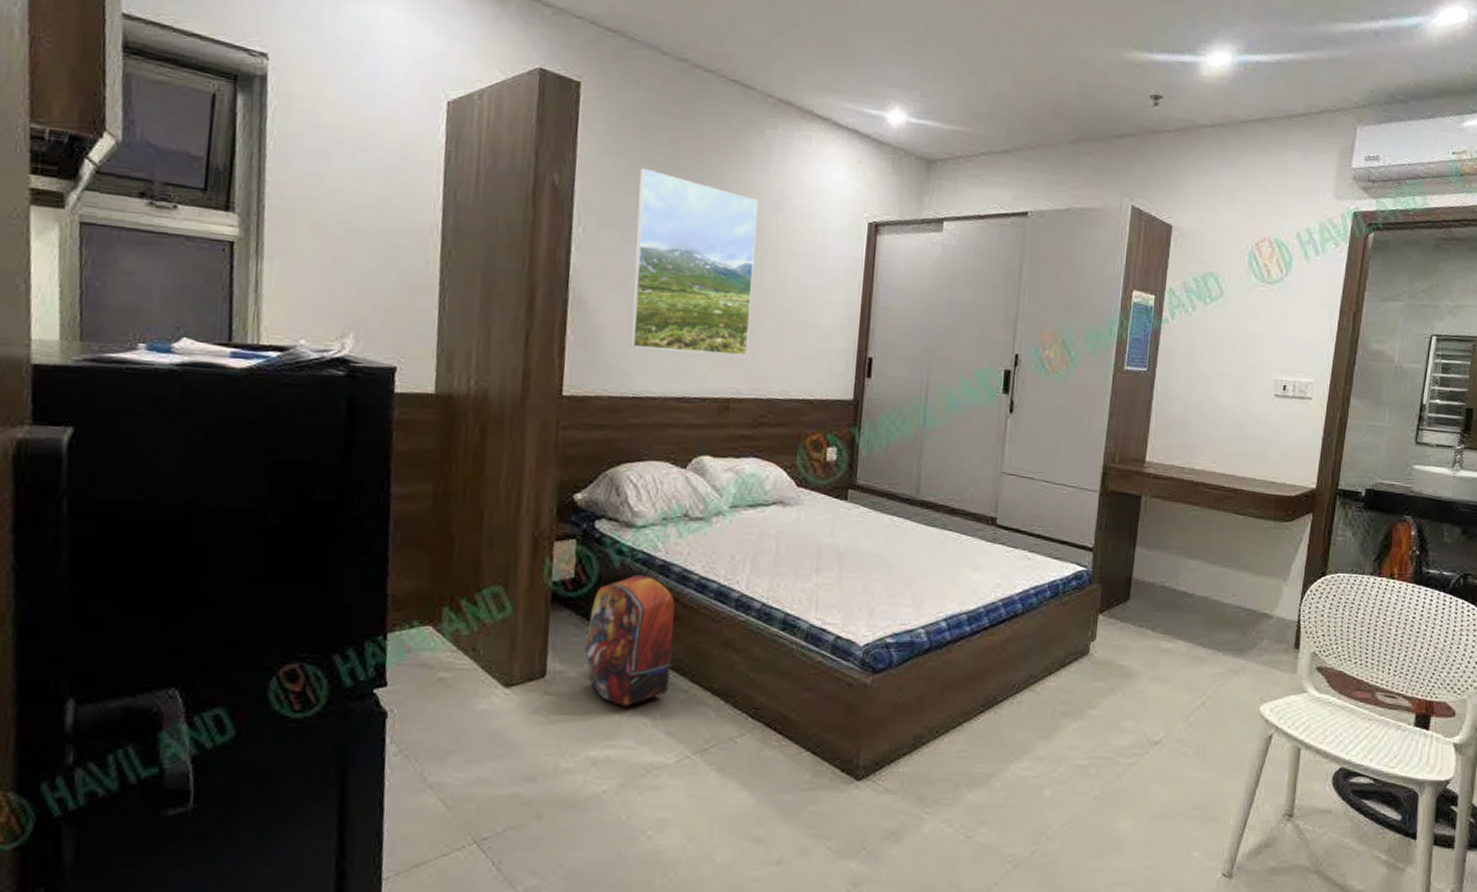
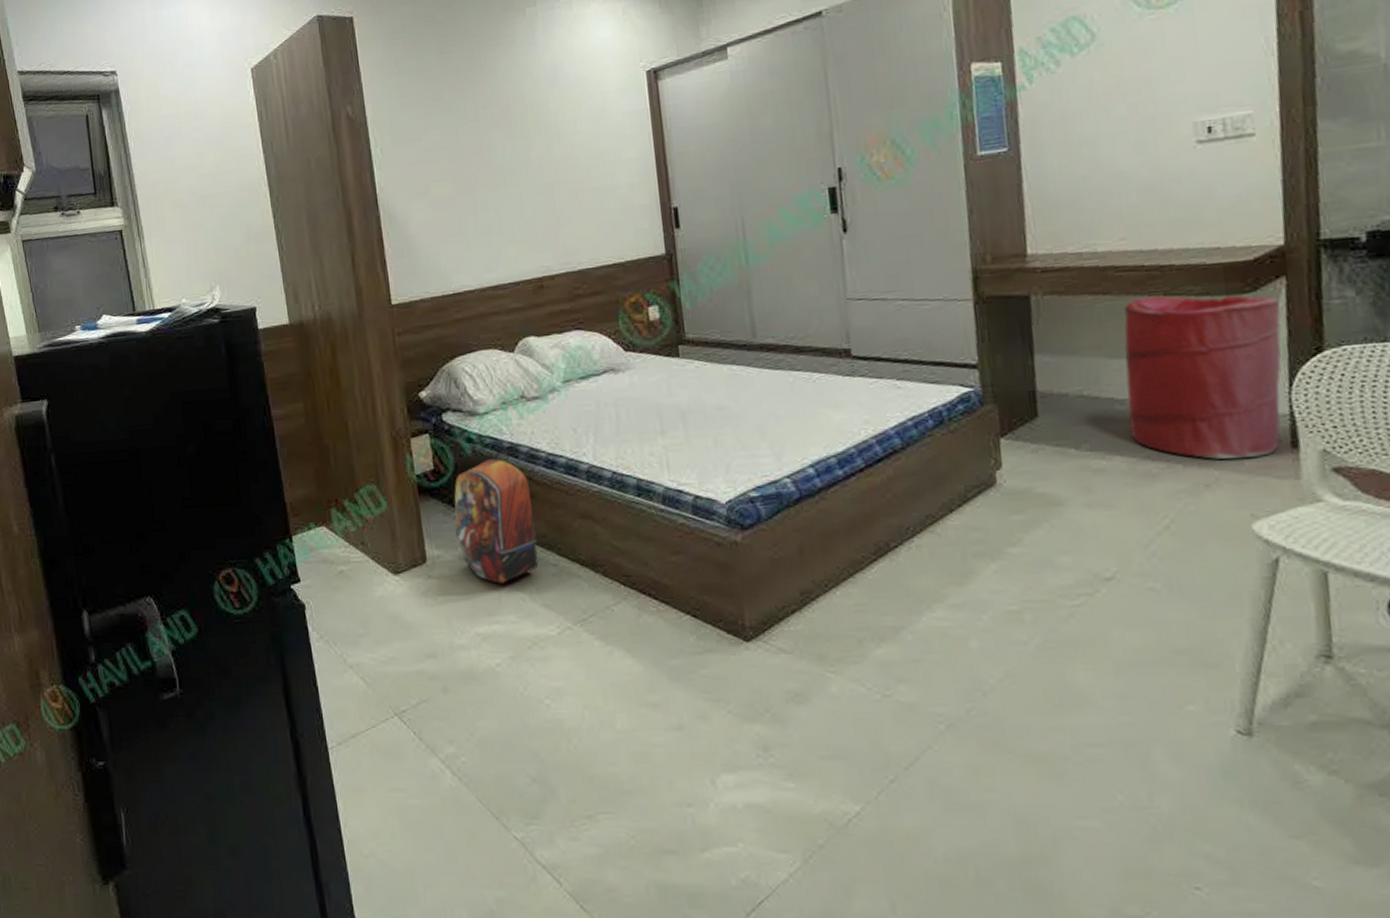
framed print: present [629,167,758,356] -> none [418,78,551,248]
laundry hamper: none [1192,512,1305,653] -> present [1124,295,1281,459]

